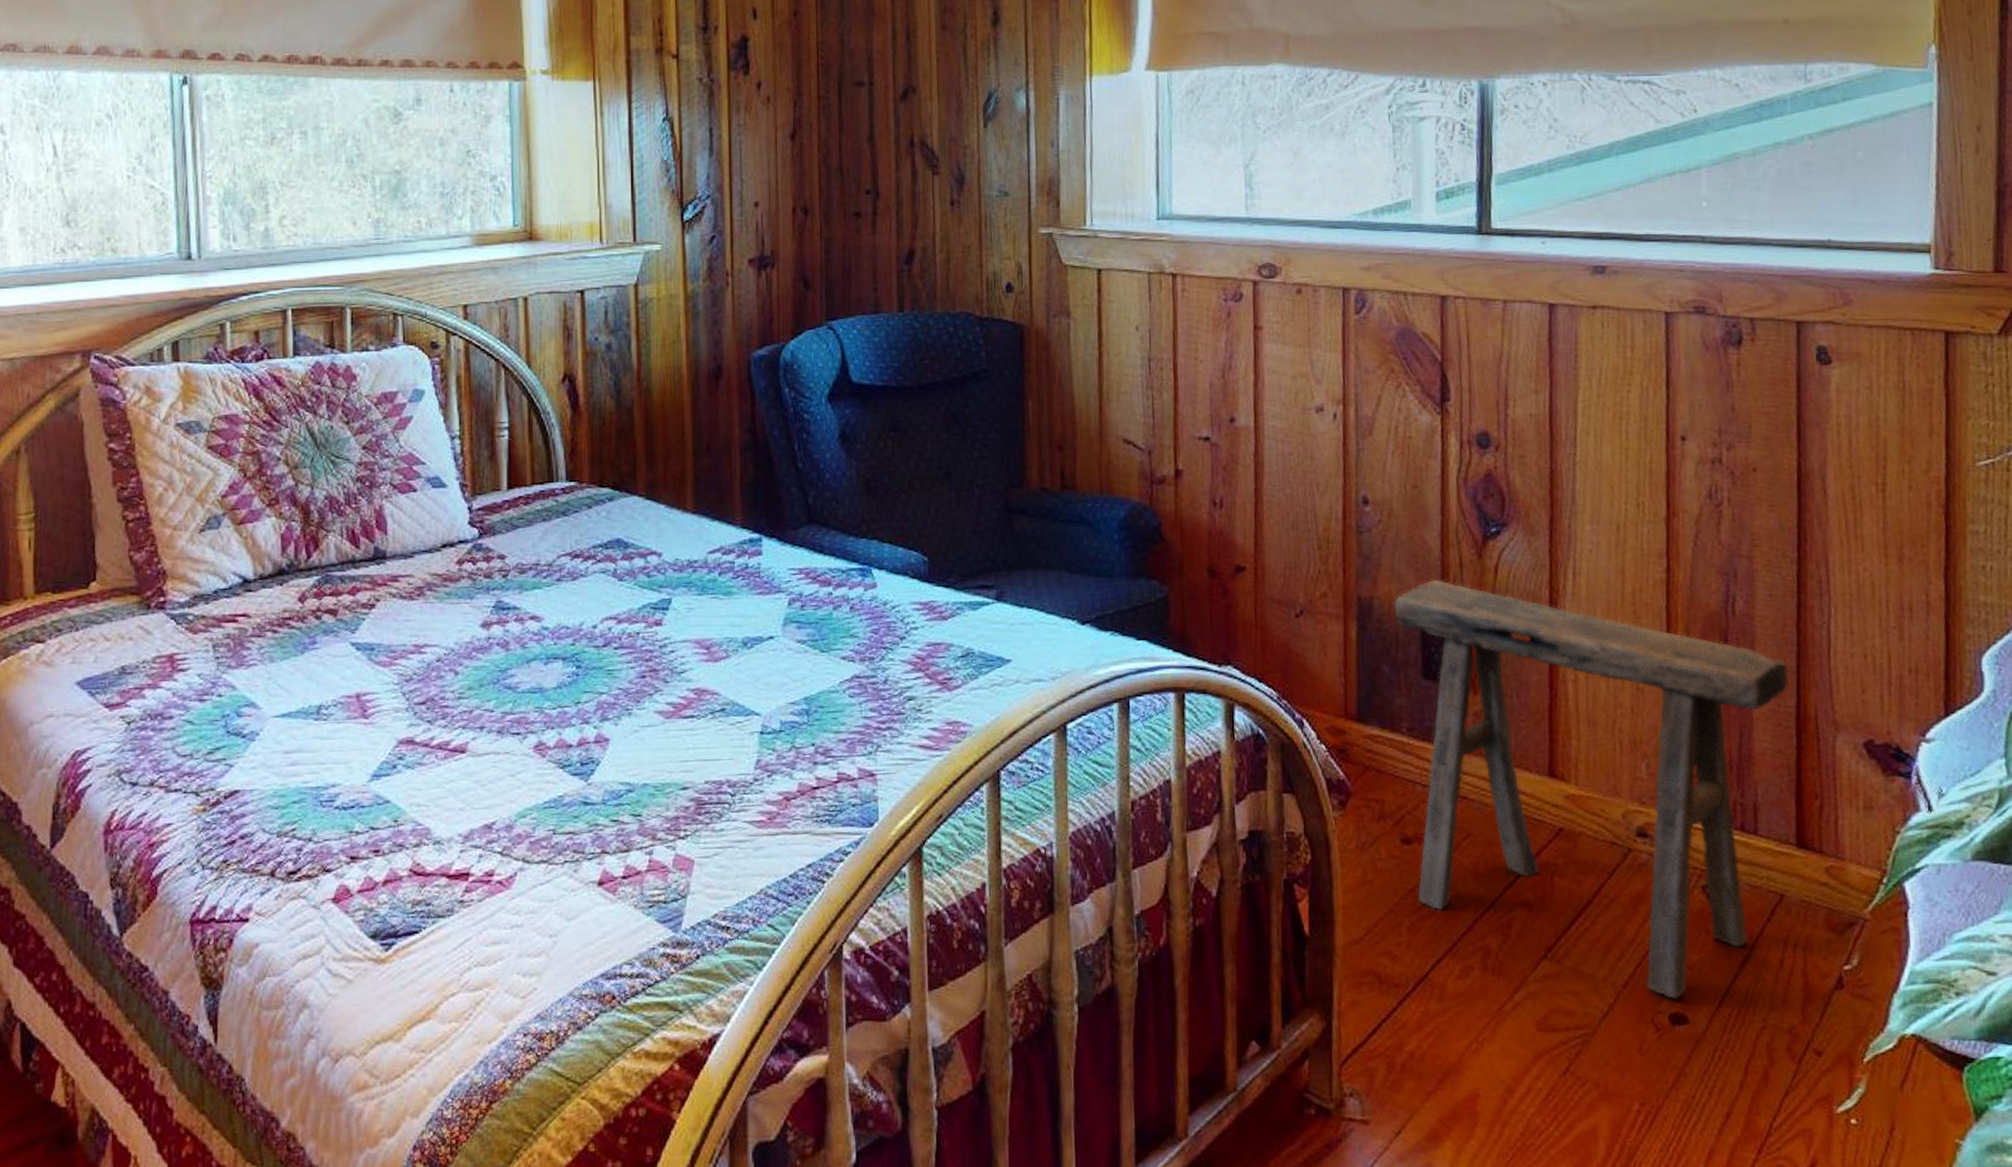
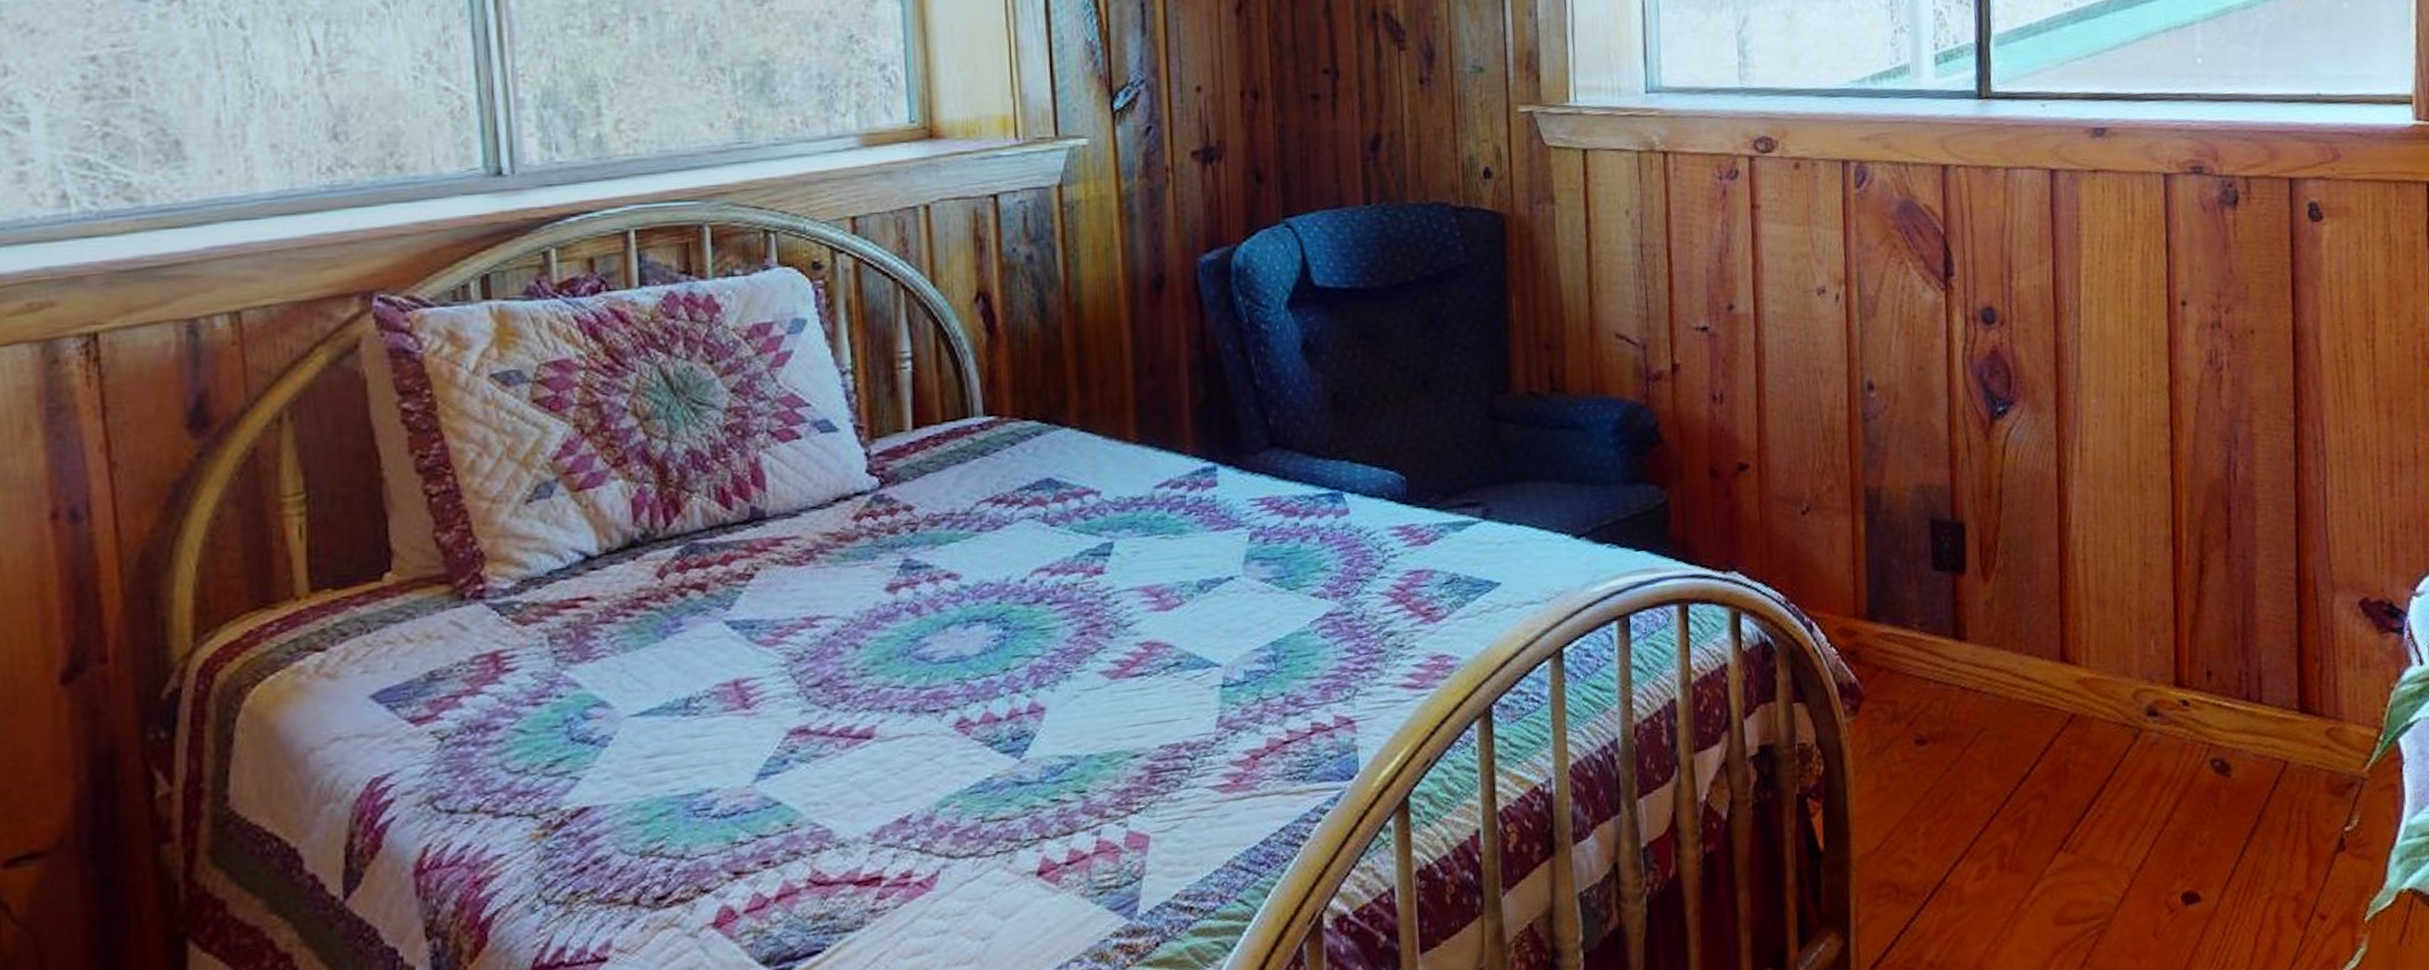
stool: present [1393,579,1789,1000] -> none [1902,464,2289,879]

